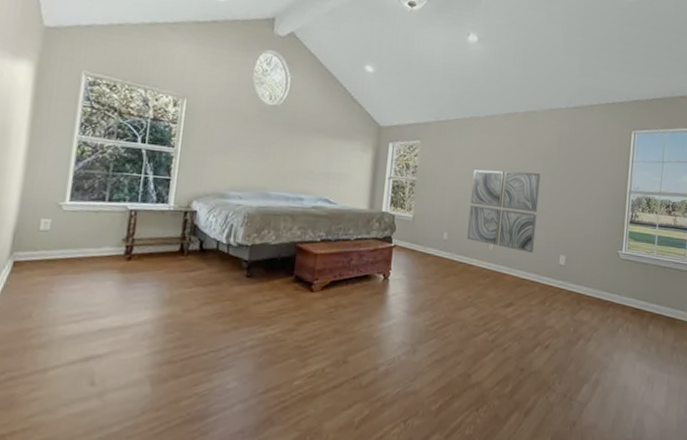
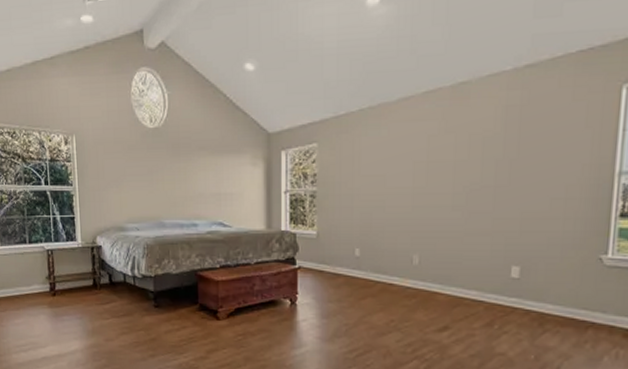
wall art: present [467,169,541,254] -> none [384,163,479,266]

